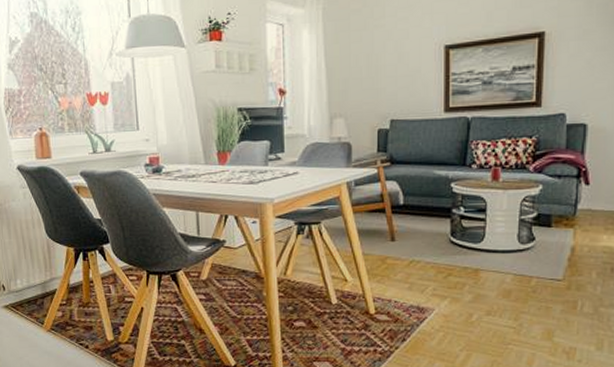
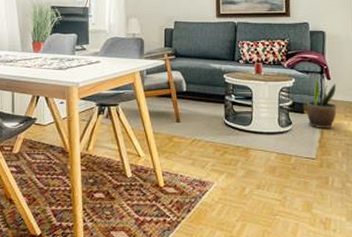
potted plant: none [555,184,597,246] -> present [306,78,337,130]

